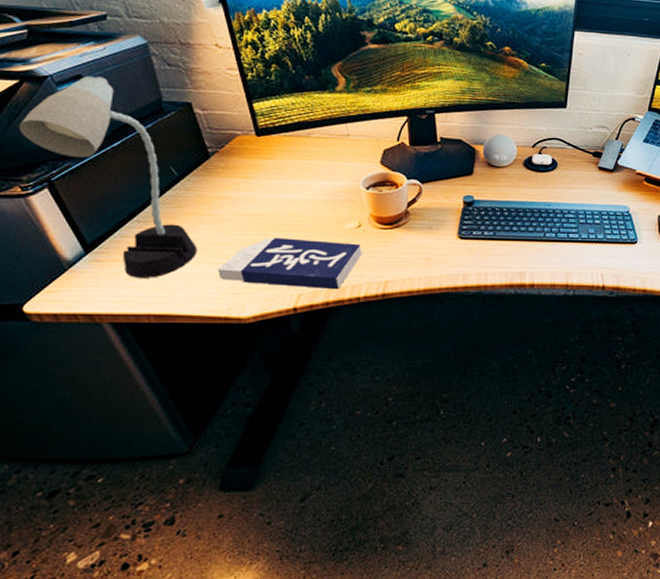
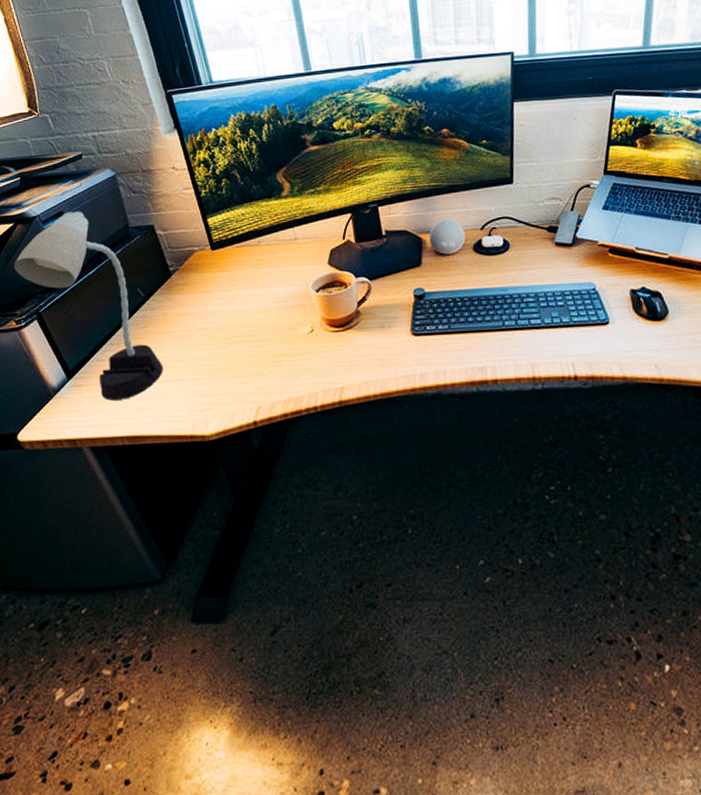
book: present [217,237,362,290] -> none [181,349,316,400]

